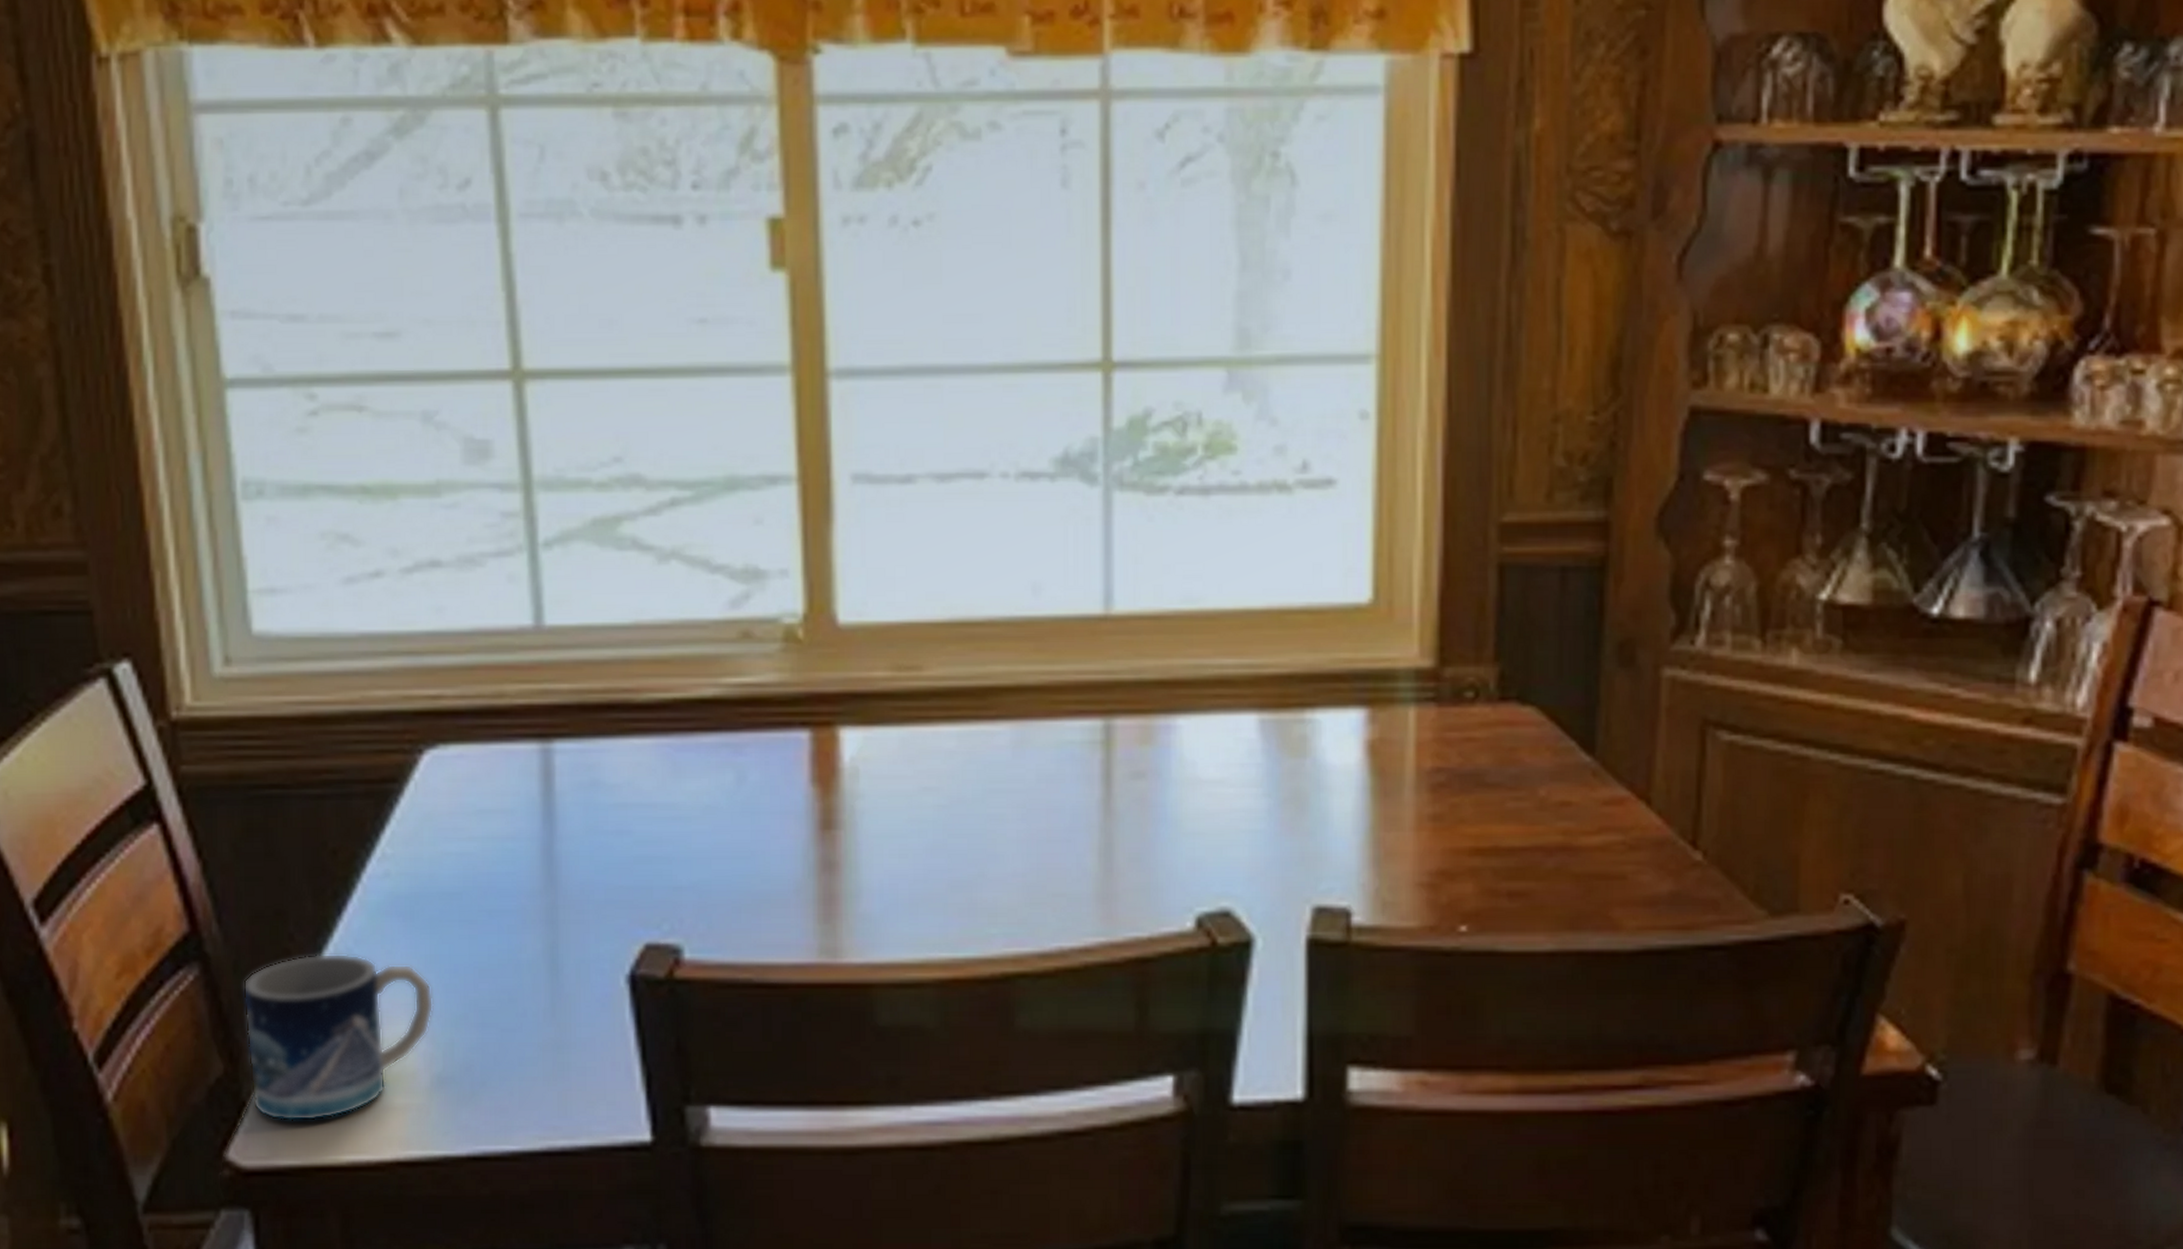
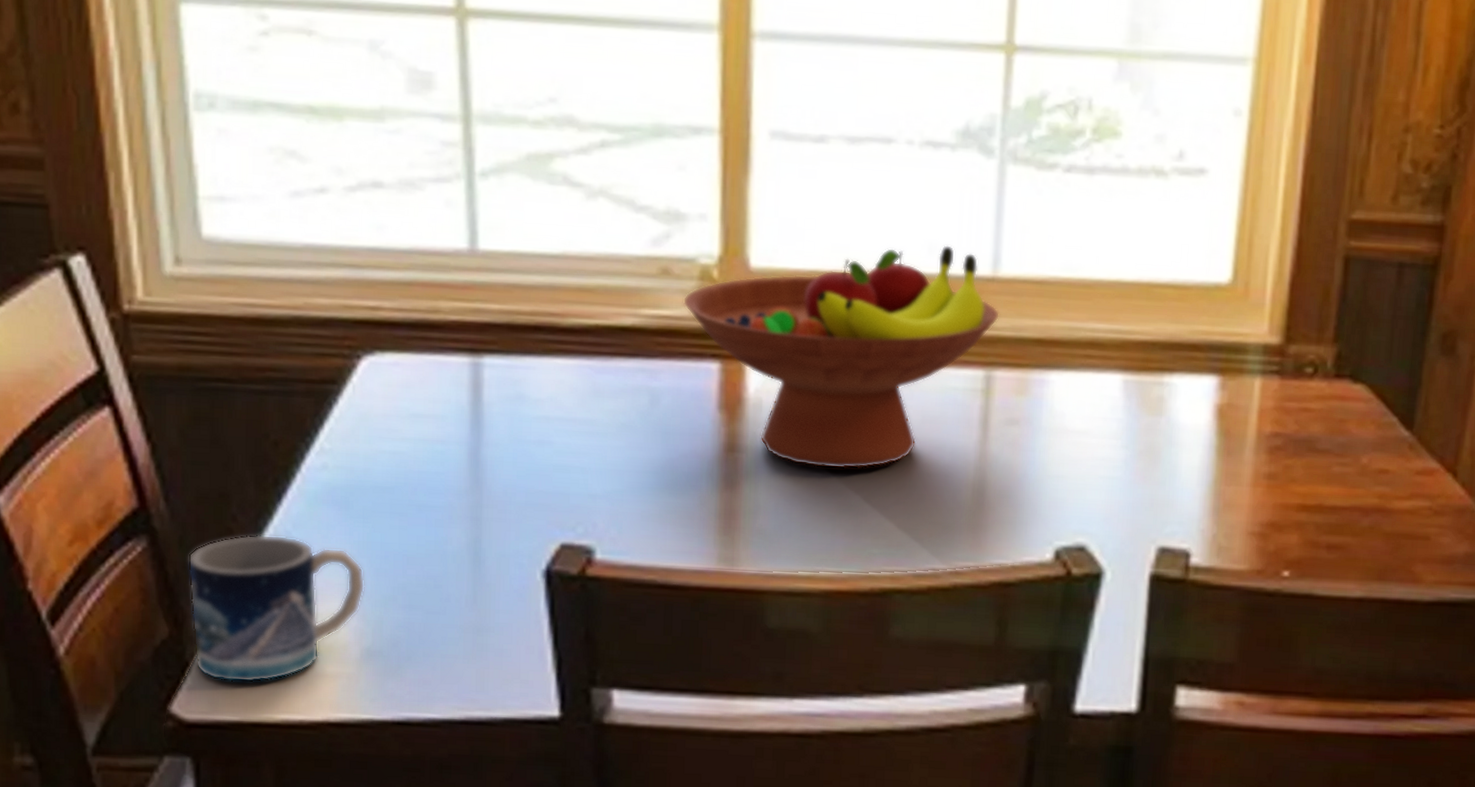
fruit bowl: none [767,583,1115,841] -> present [683,244,999,469]

